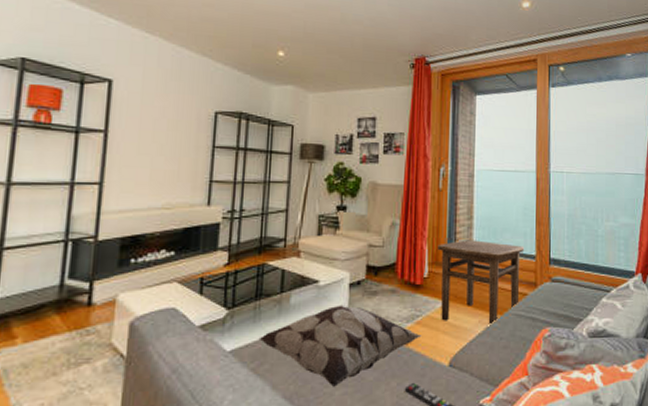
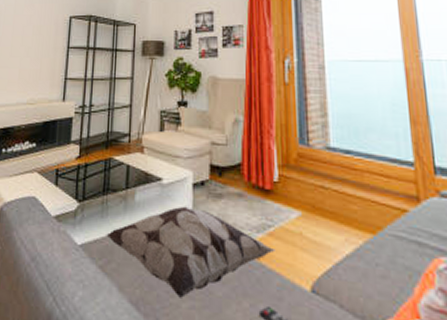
side table: present [437,240,525,326] -> none [287,140,398,247]

